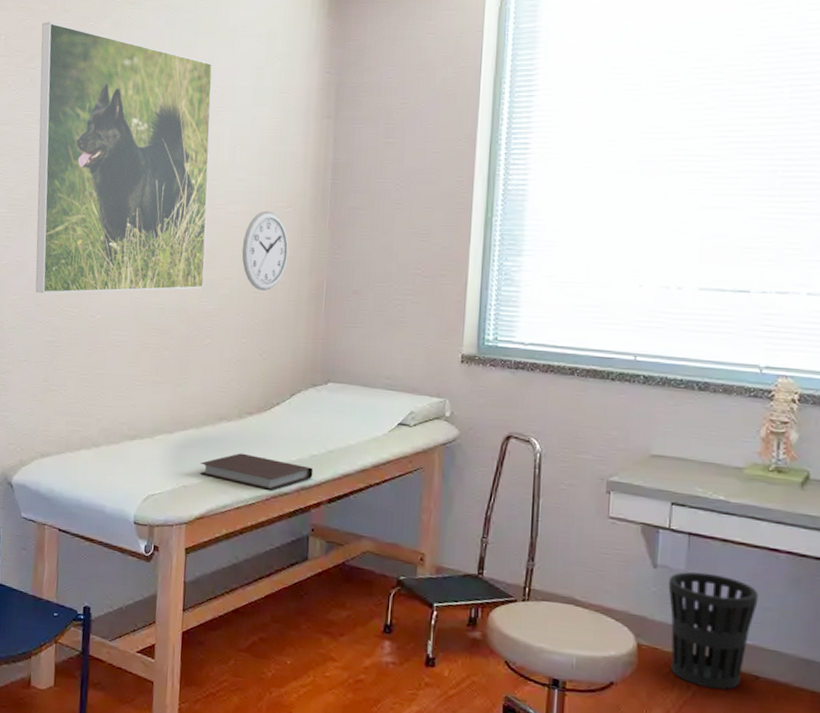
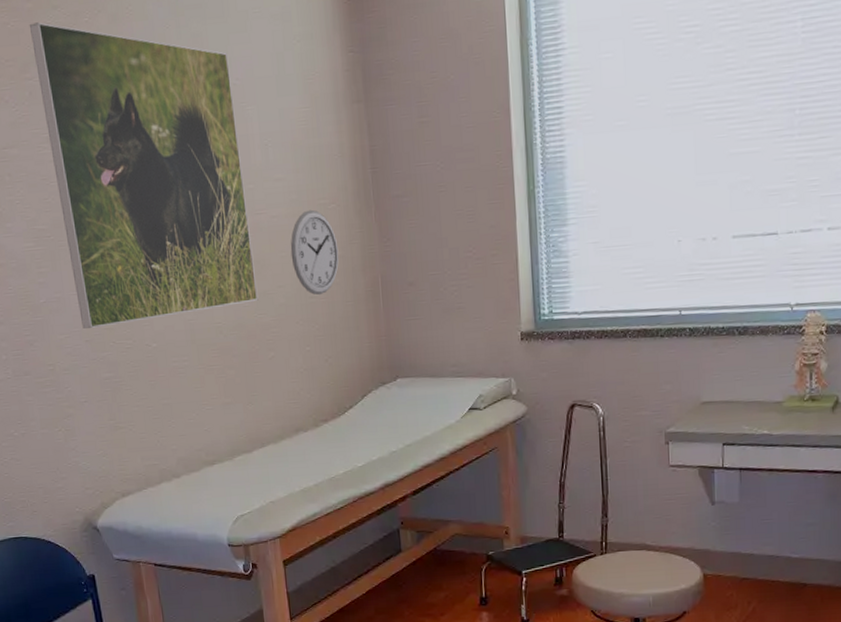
notebook: present [199,453,314,490] -> none [283,460,395,492]
wastebasket: present [668,571,759,690] -> none [725,501,802,602]

